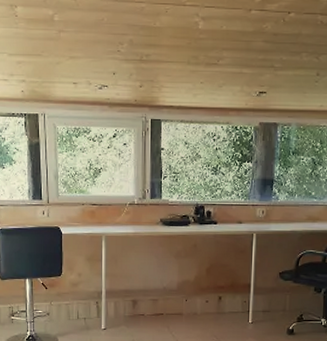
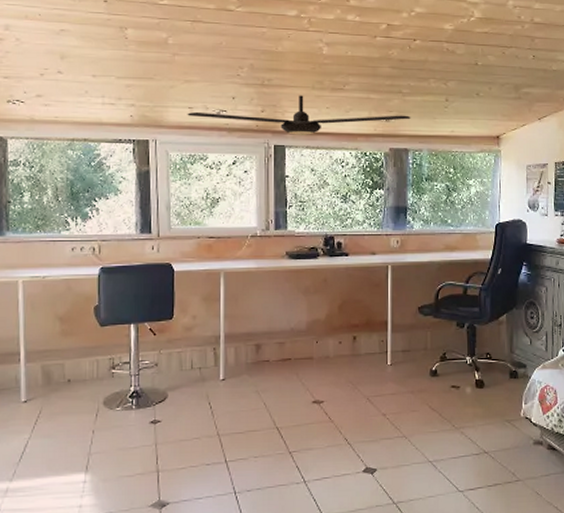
ceiling fan: none [72,70,282,110] -> present [187,95,411,135]

